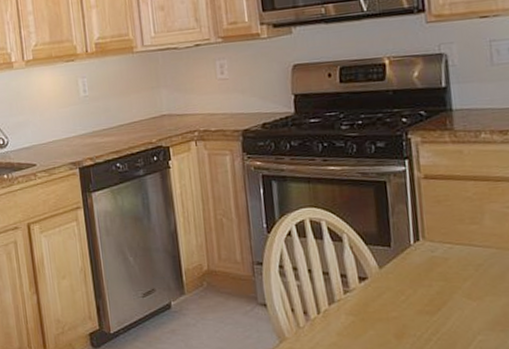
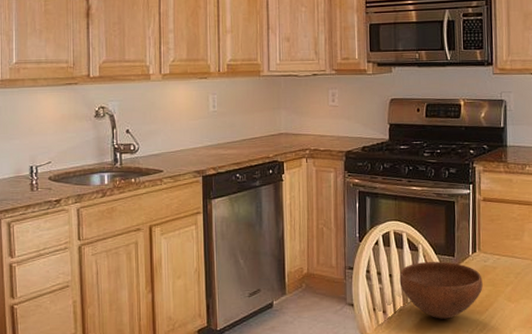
bowl: none [320,253,432,321] -> present [399,261,483,319]

